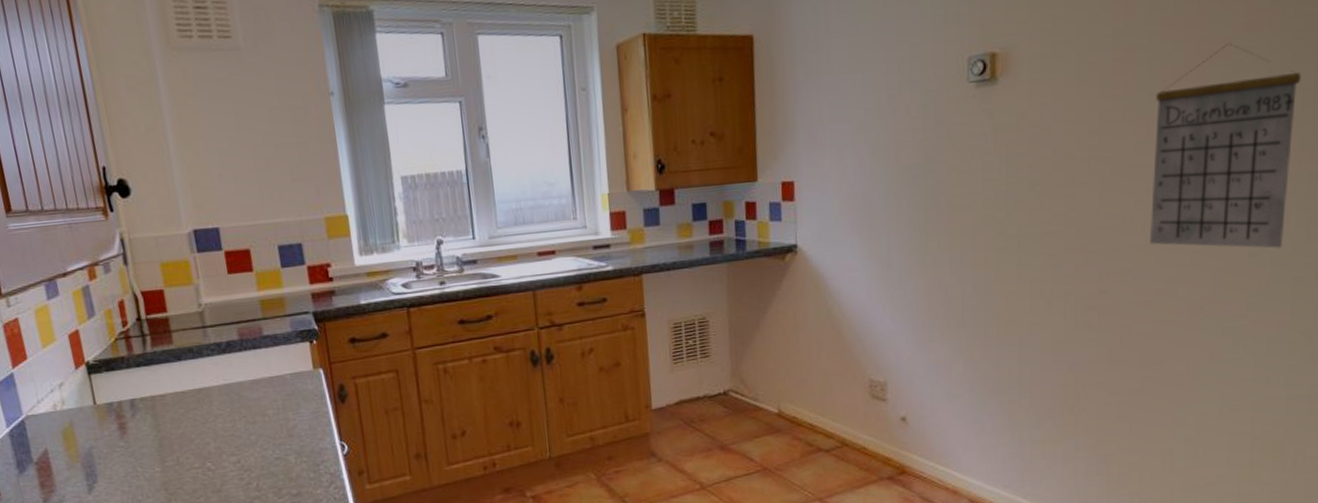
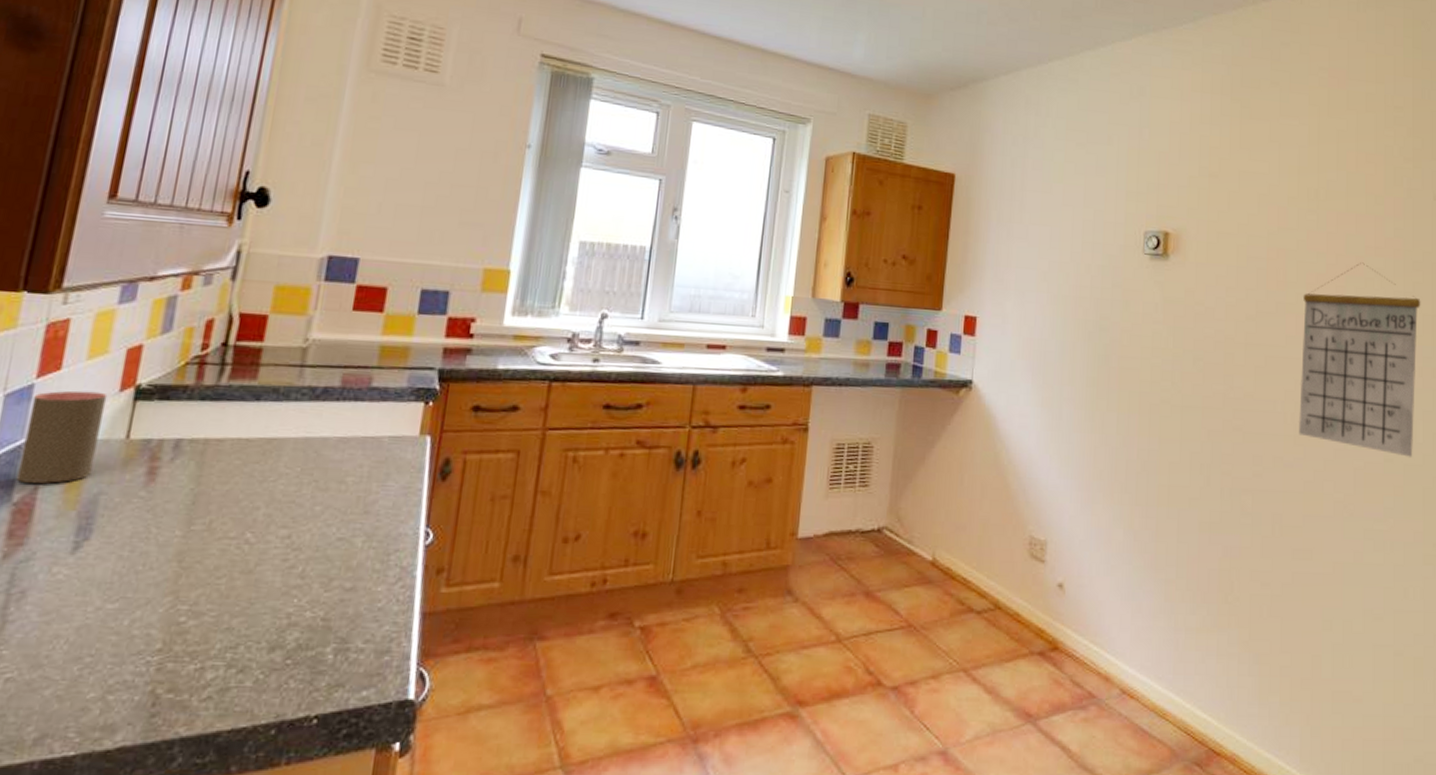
cup: none [16,372,80,447] -> present [17,390,108,484]

